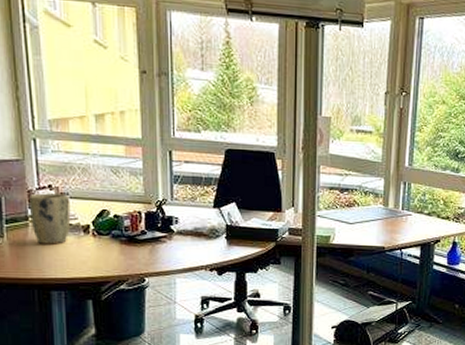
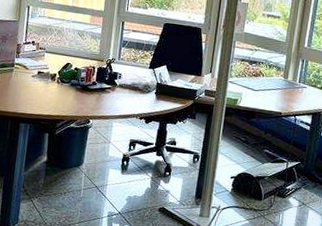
plant pot: present [30,193,71,244] -> none [15,47,46,87]

